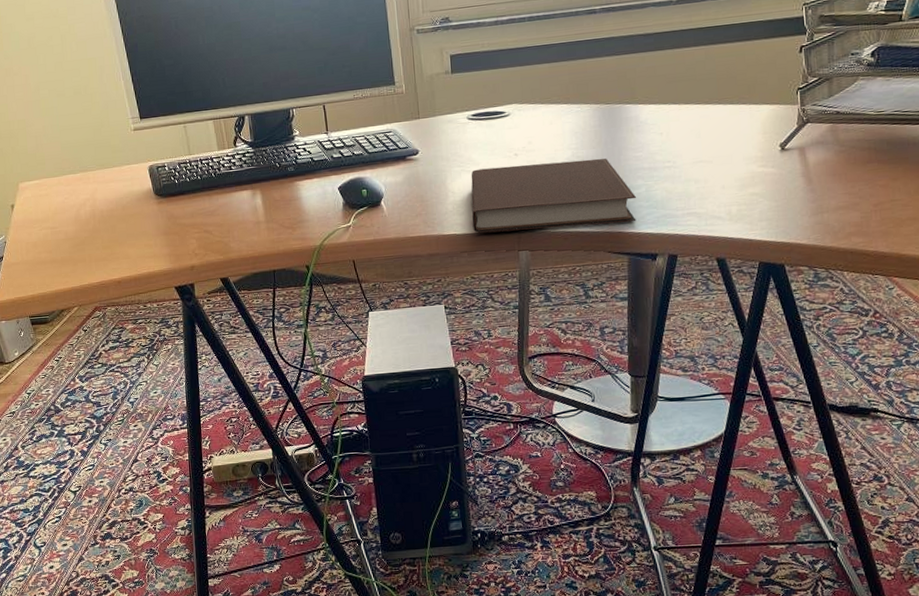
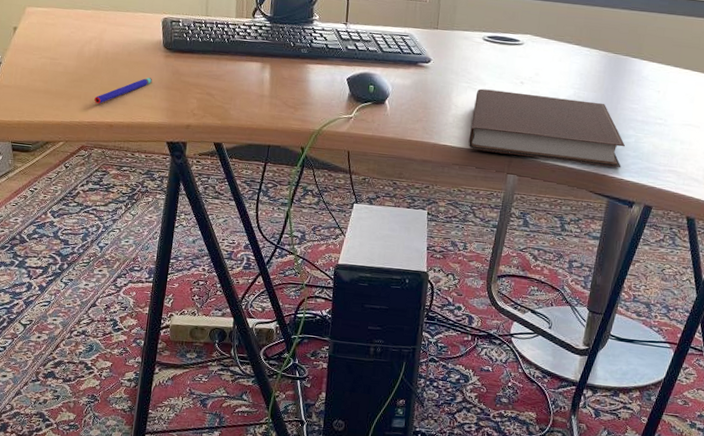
pen: none [98,227,151,263] -> present [94,77,153,104]

